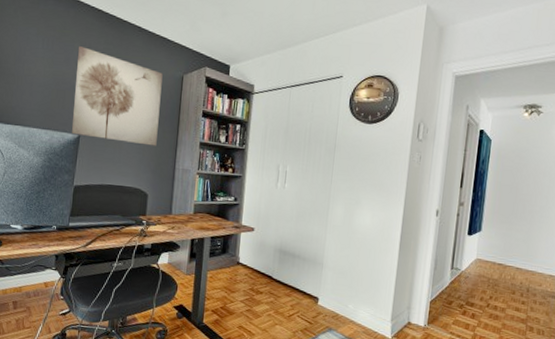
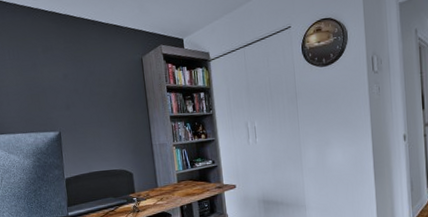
wall art: present [71,46,163,146] -> none [41,50,131,133]

